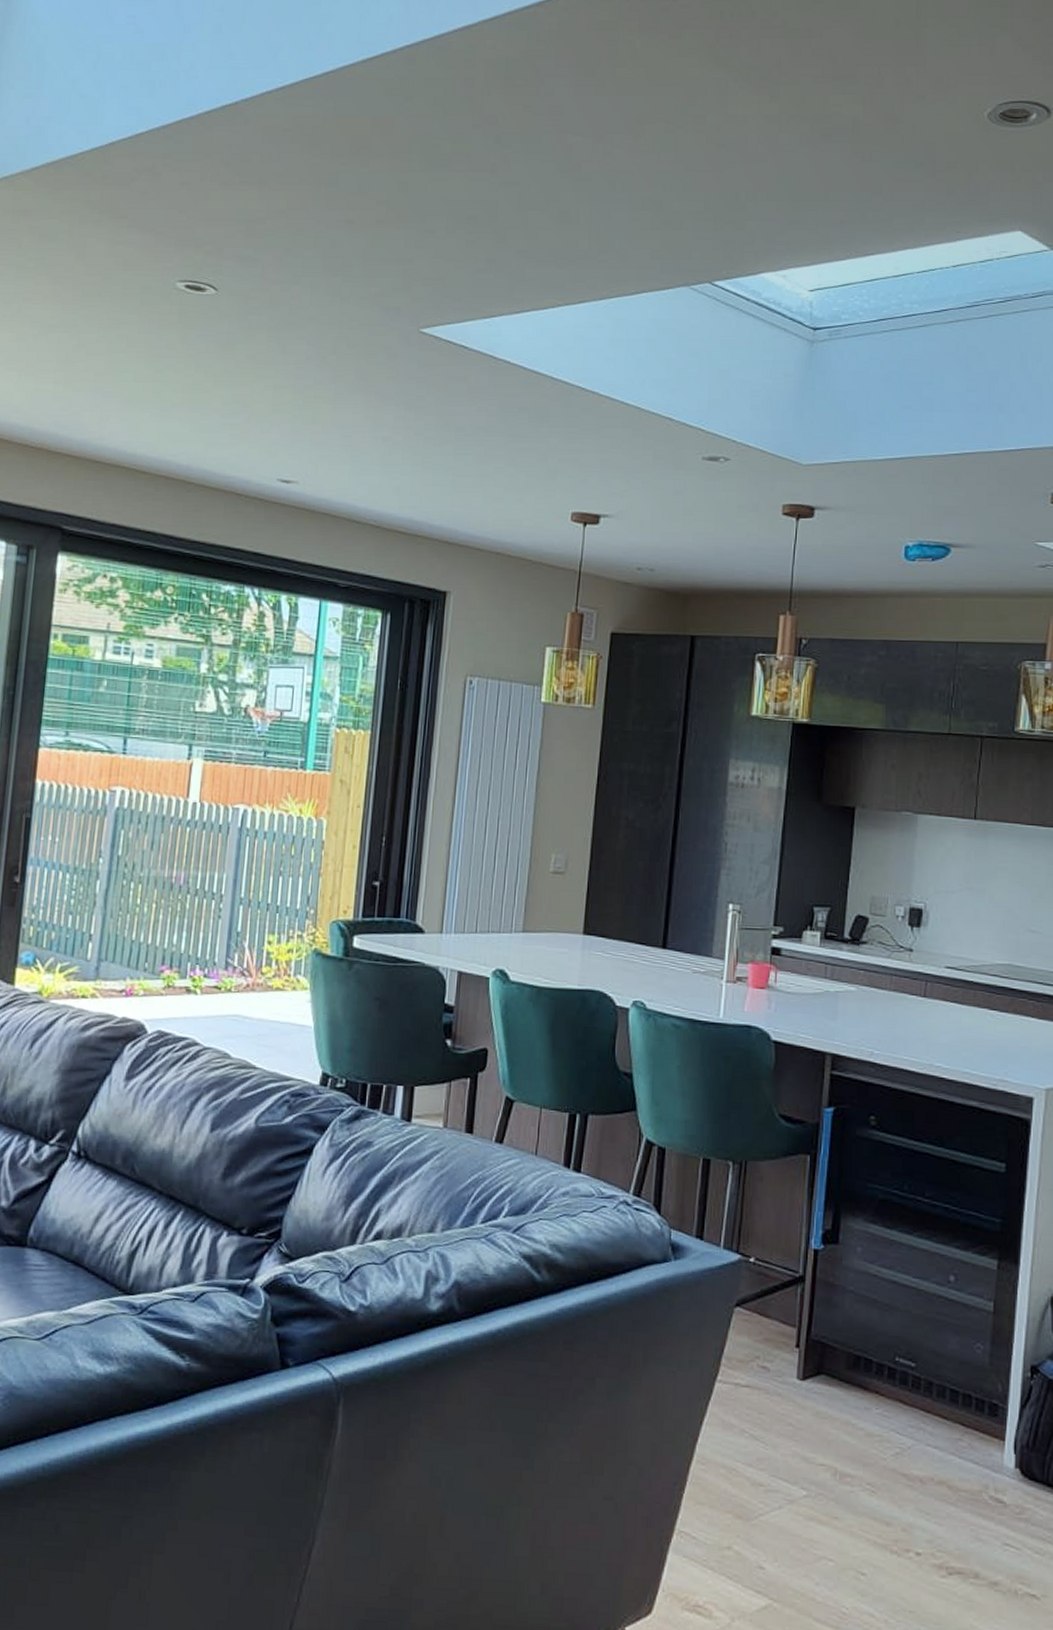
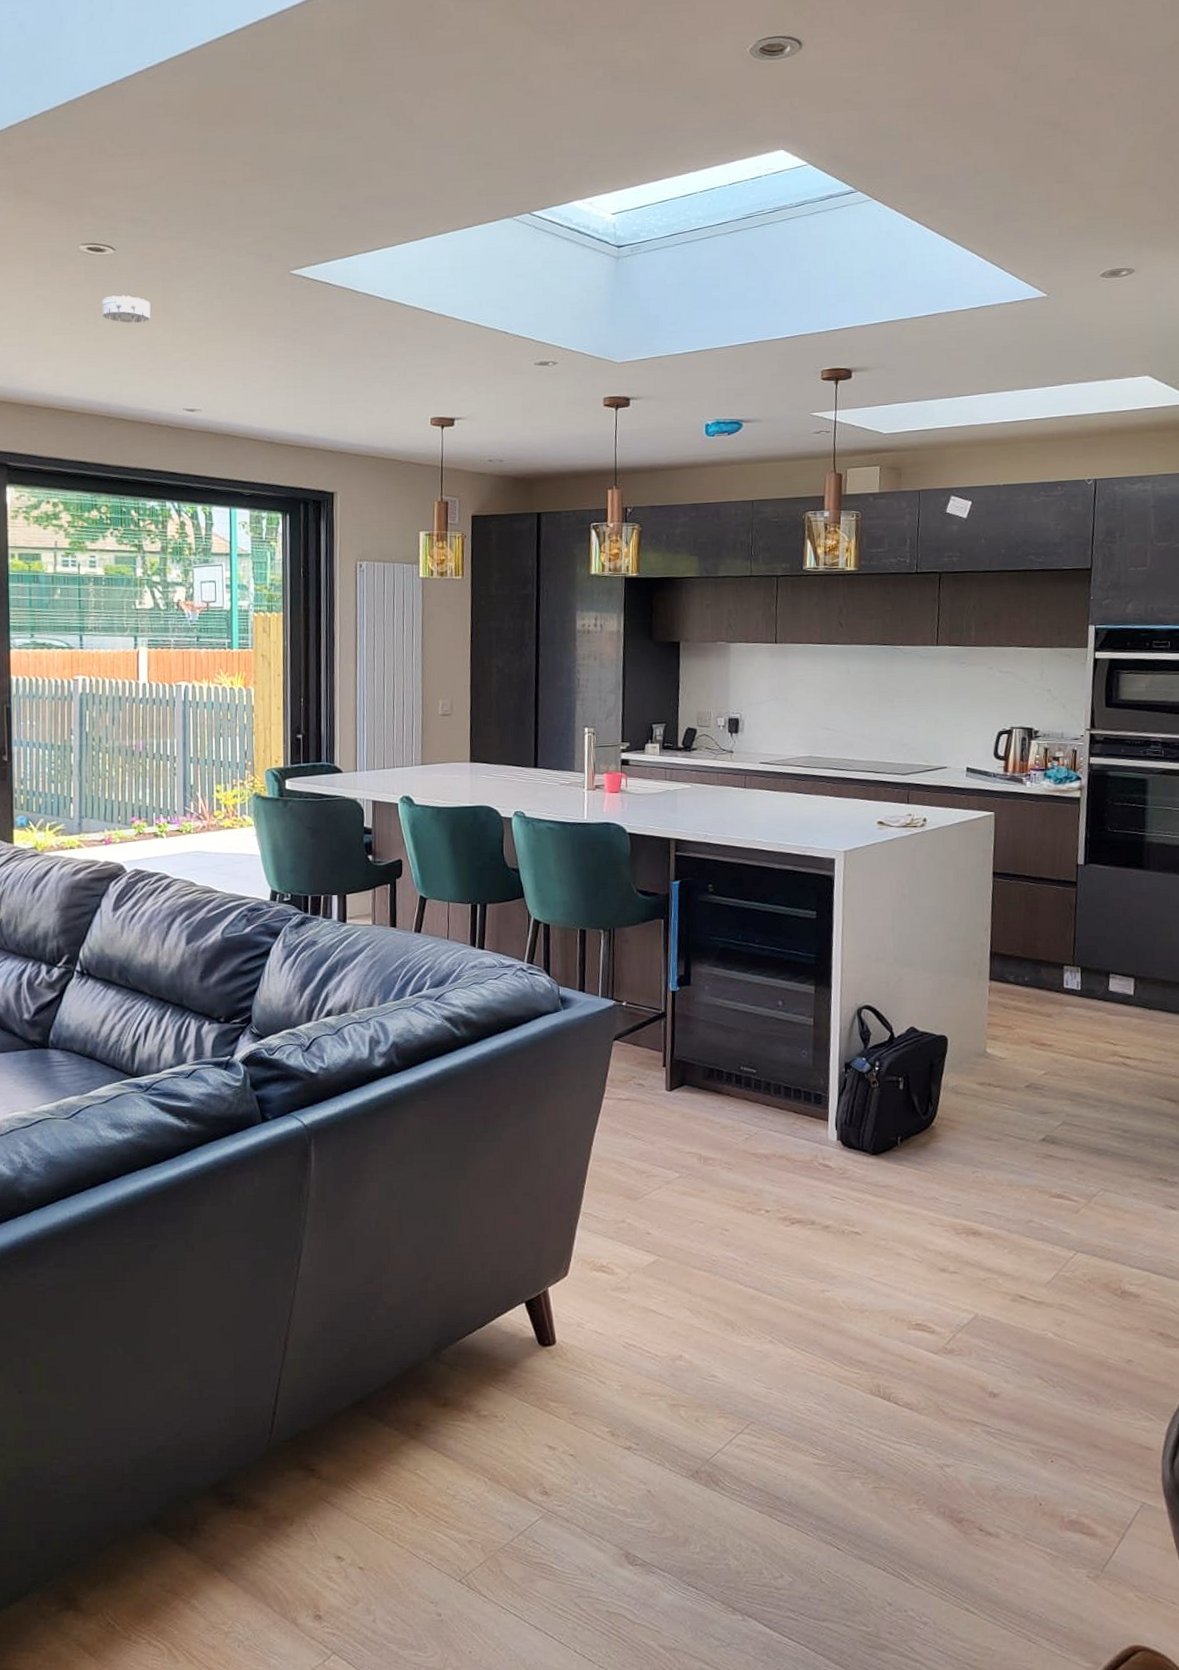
smoke detector: none [193,342,252,375] -> present [101,295,151,323]

